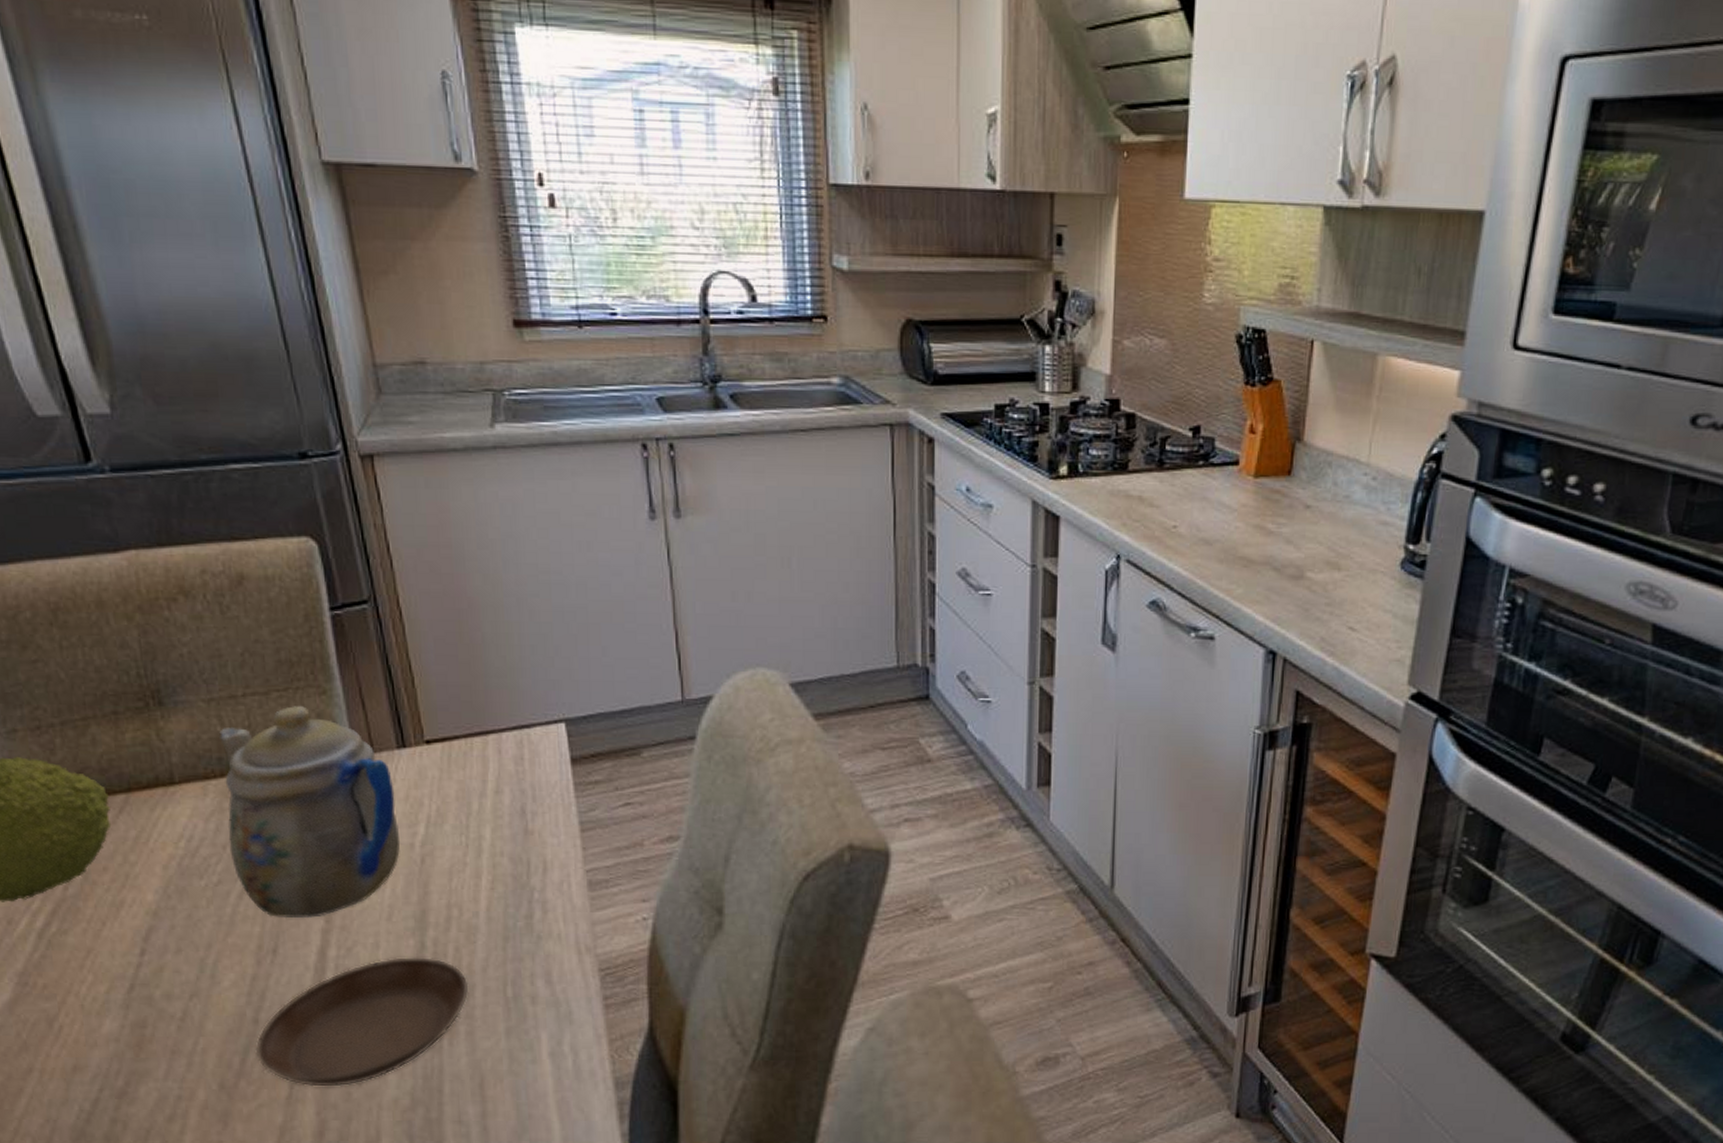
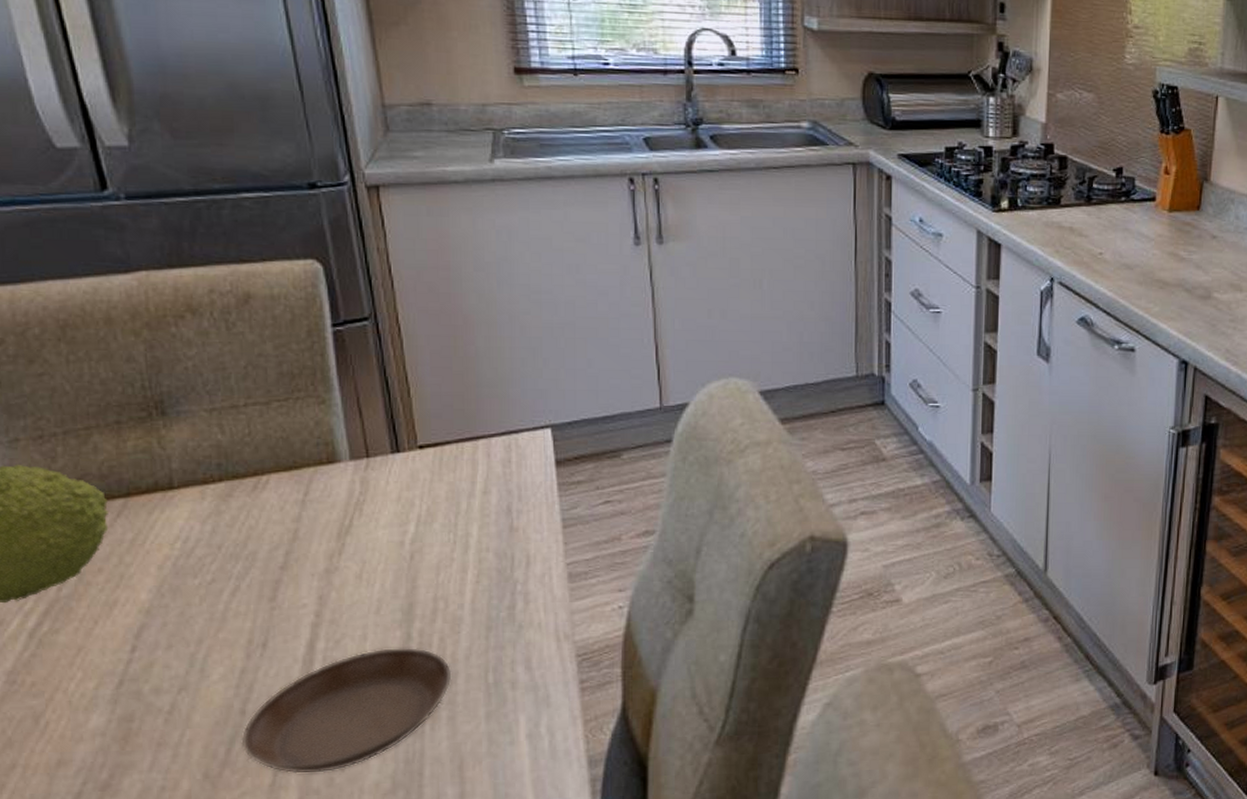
teapot: present [219,706,401,918] -> none [220,415,391,613]

